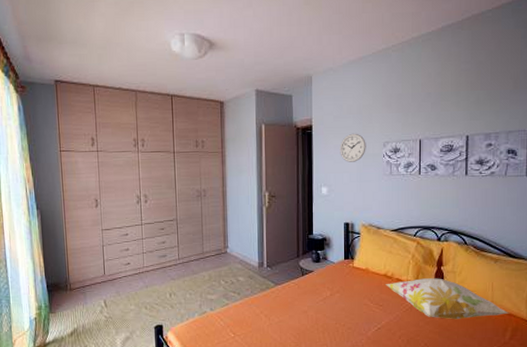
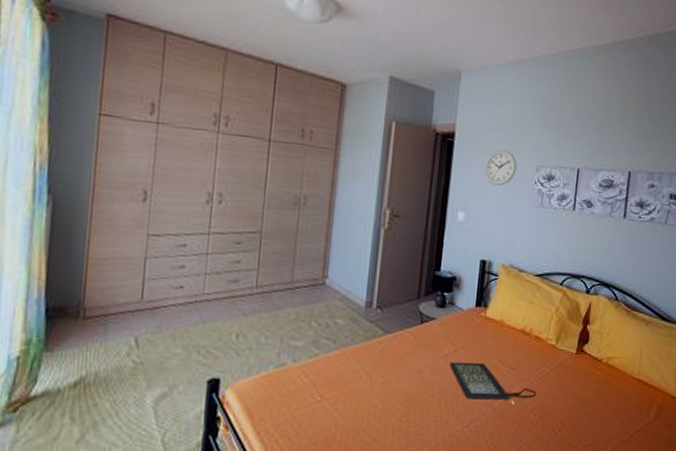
clutch bag: none [328,302,403,333] -> present [449,361,537,405]
decorative pillow: present [384,278,509,320] -> none [520,338,656,392]

